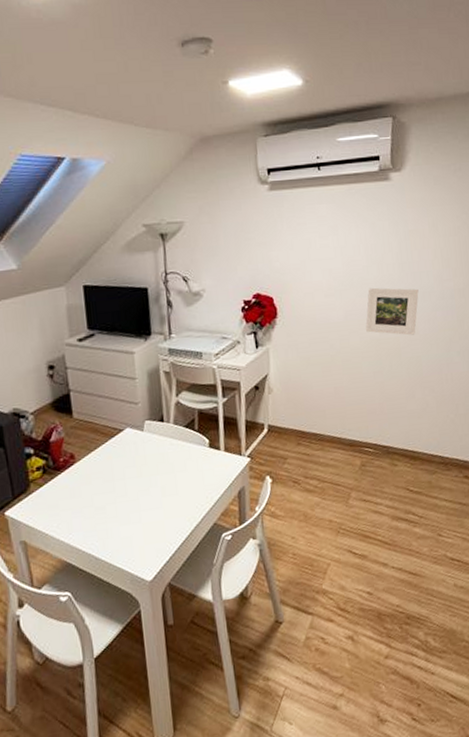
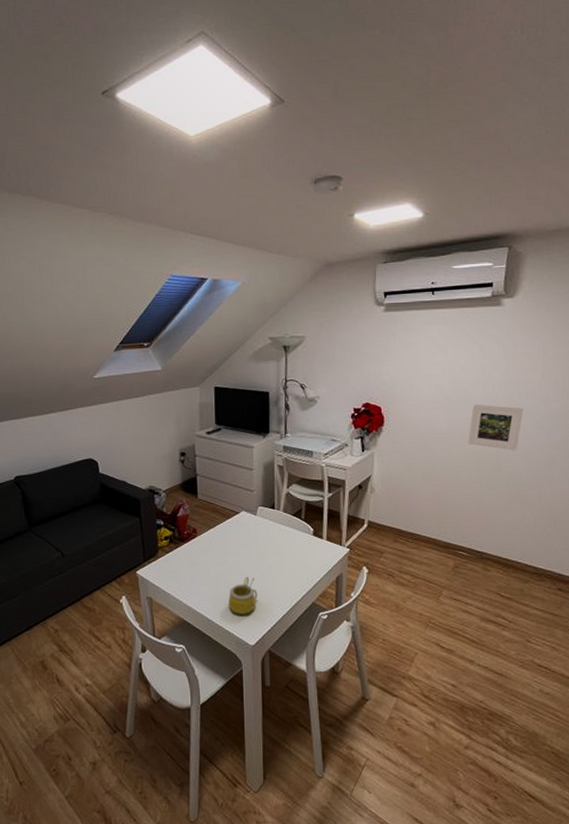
mug: none [118,502,152,548] -> present [229,576,258,614]

